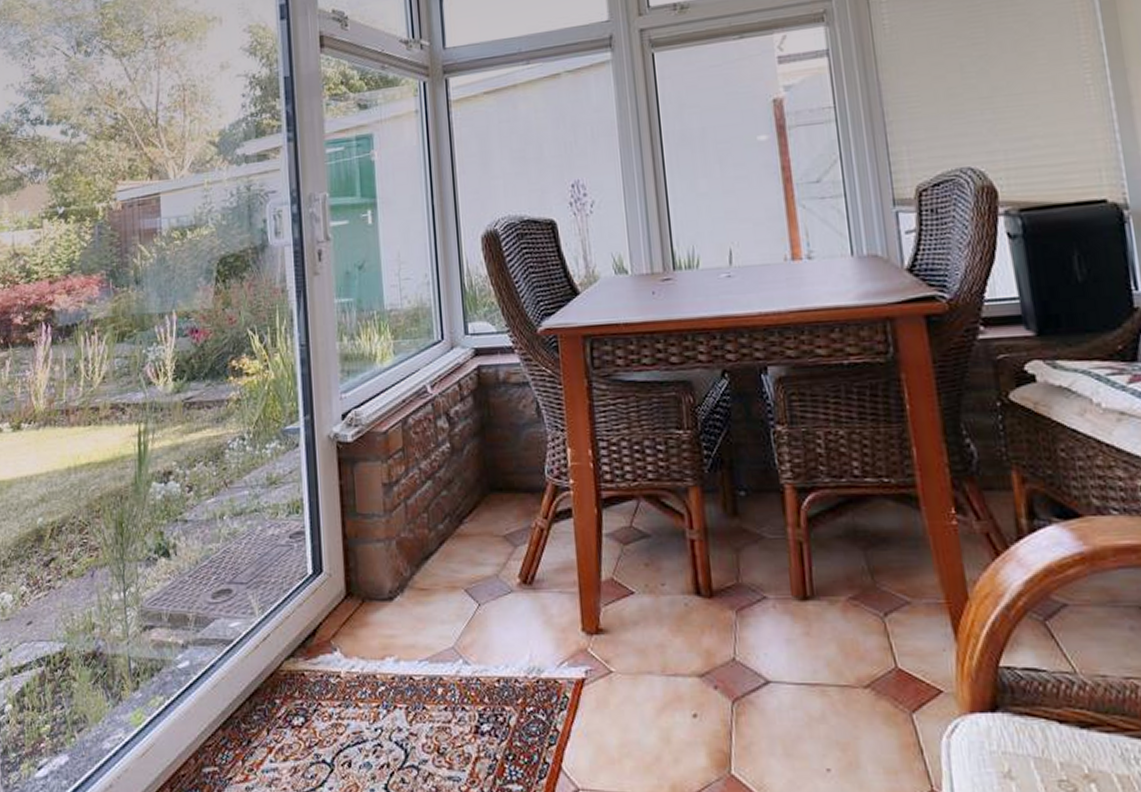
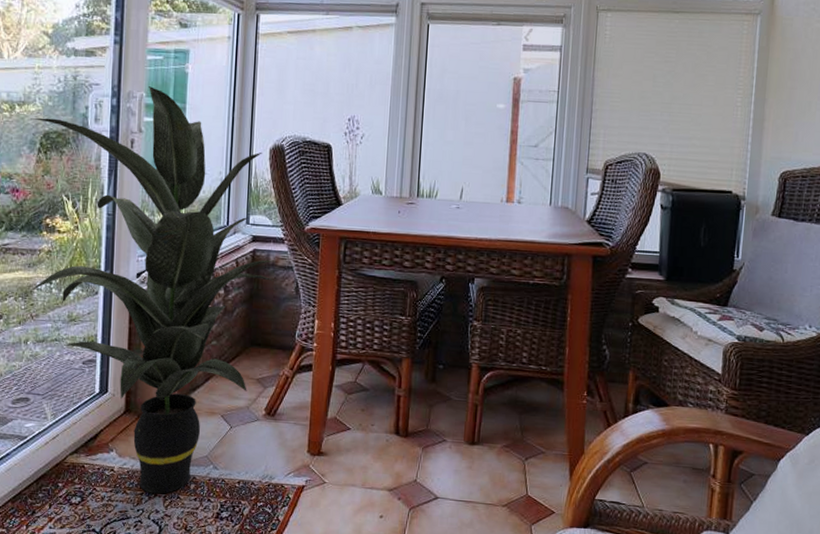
indoor plant: none [204,184,508,705] -> present [30,86,276,494]

